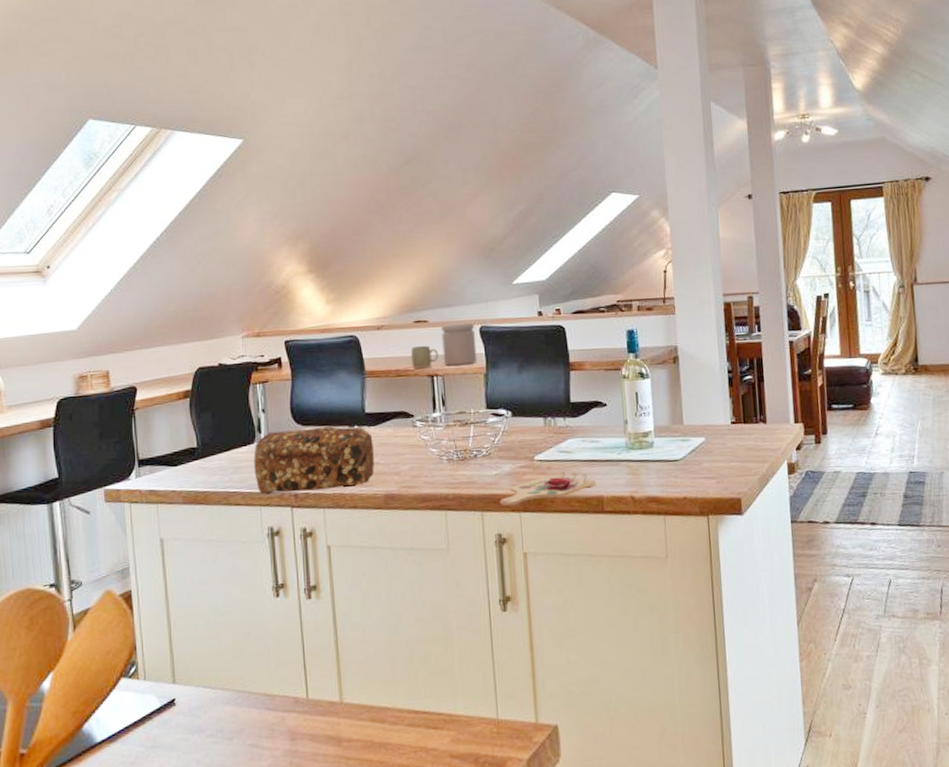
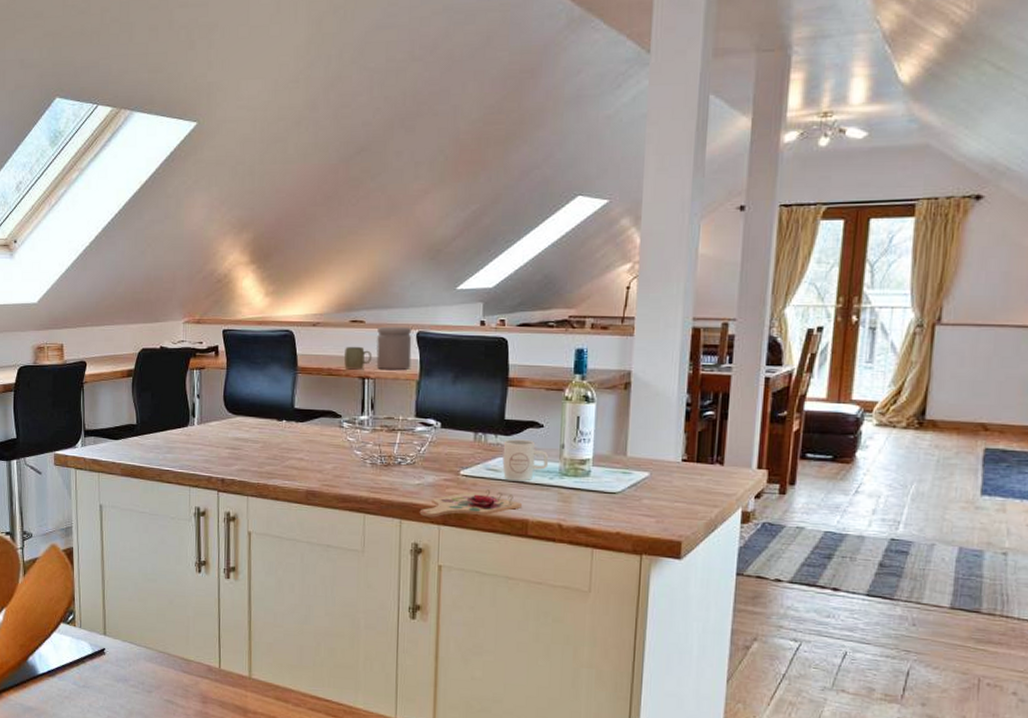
bread loaf: present [254,426,374,495] -> none [186,417,299,479]
mug: none [572,419,616,461] -> present [502,439,549,482]

